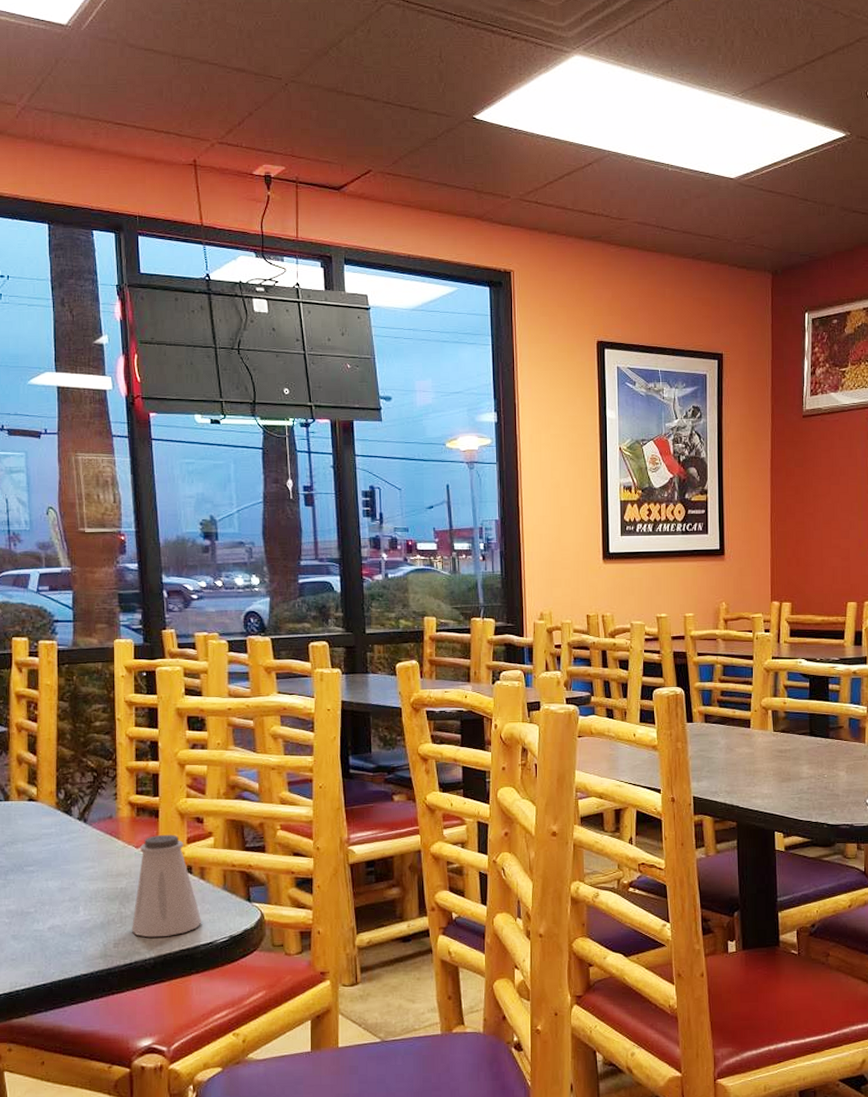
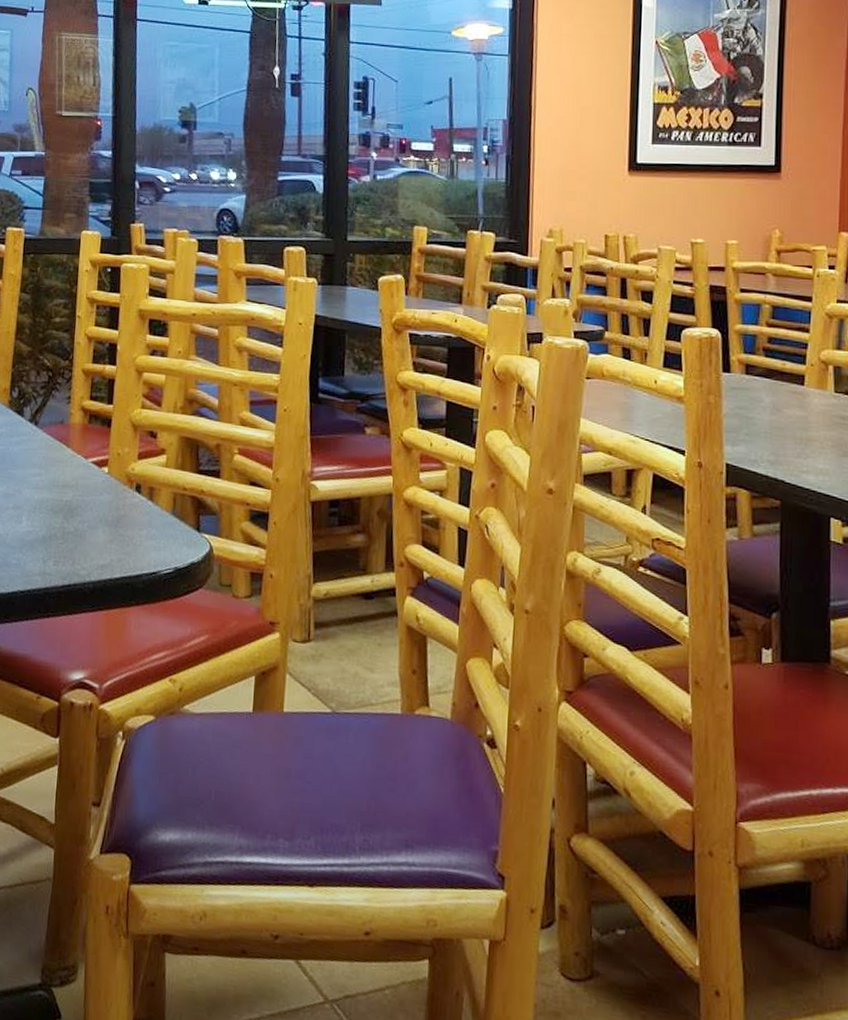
saltshaker: present [131,834,202,938] -> none [72,446,147,560]

